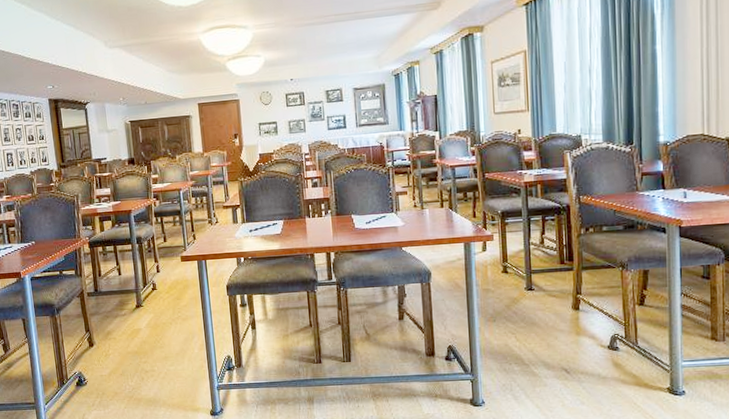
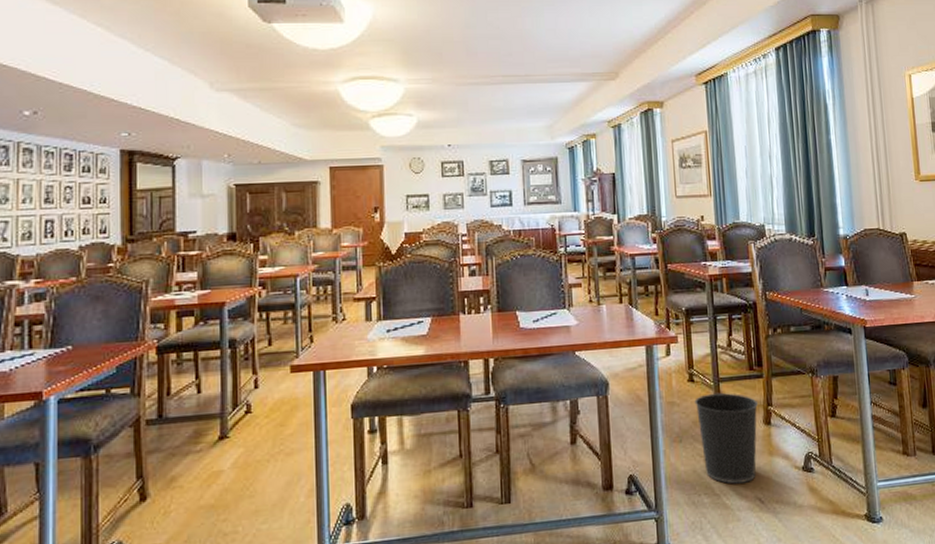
wastebasket: none [508,282,567,357] -> present [694,393,758,484]

